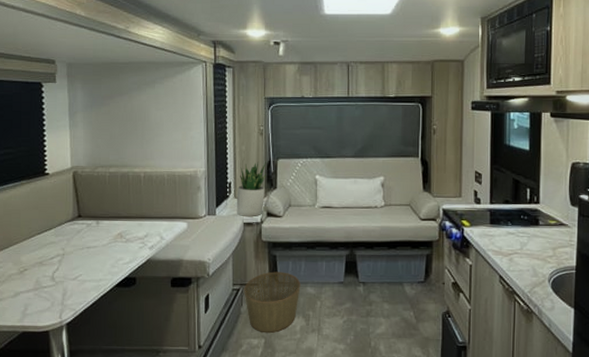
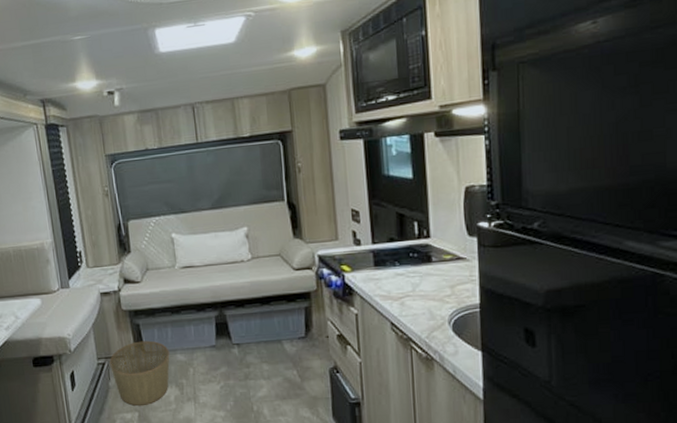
planter: present [236,162,266,217] -> none [88,225,120,287]

